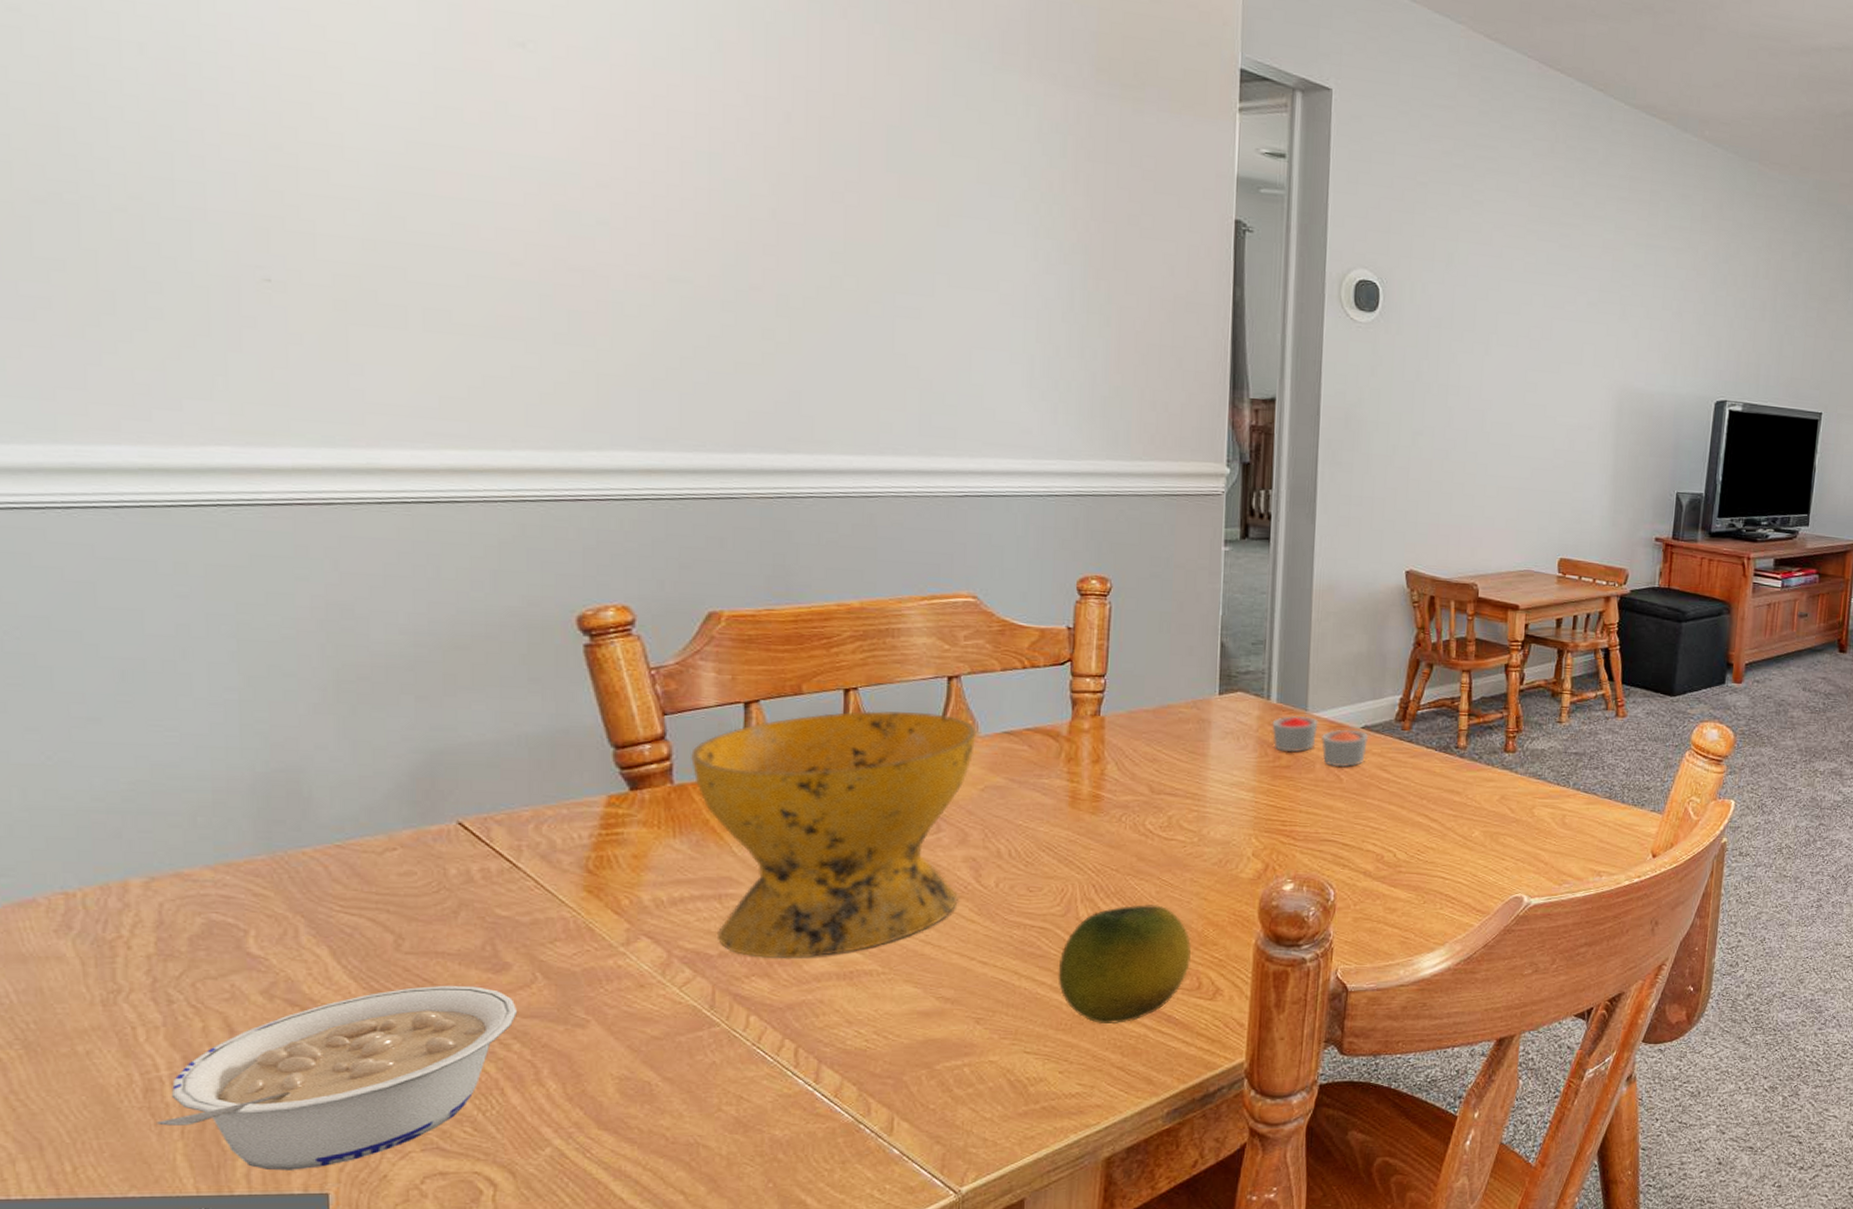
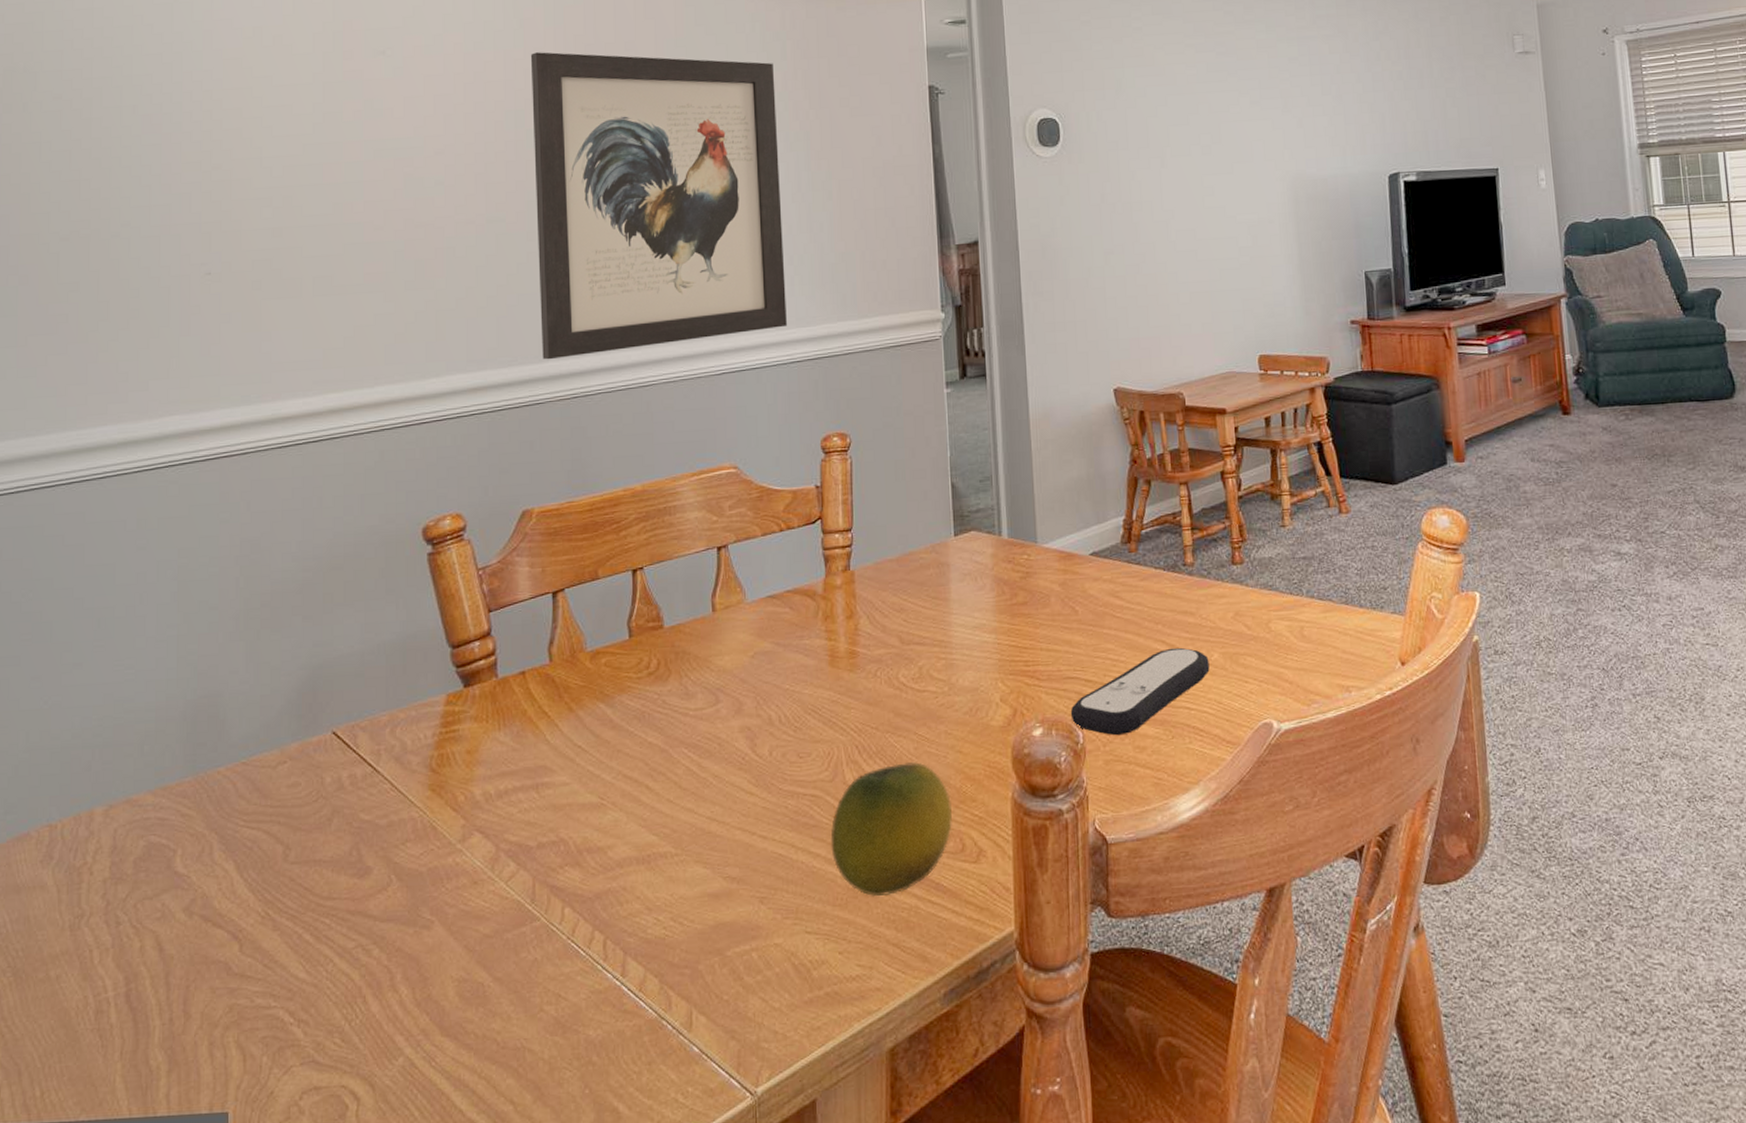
legume: present [157,986,517,1171] -> none [103,892,376,1090]
bowl: present [691,711,977,958] -> none [511,584,745,847]
wall art: none [731,86,1051,457] -> present [530,52,787,360]
candle: present [1271,715,1369,768] -> none [1005,548,1098,599]
remote control: none [1324,822,1470,897] -> present [1070,647,1210,736]

